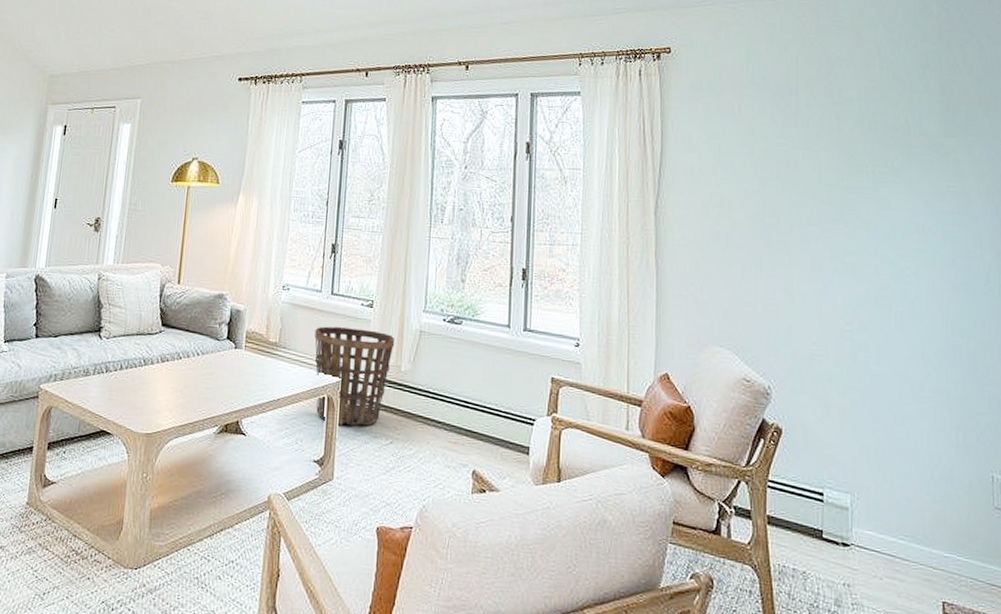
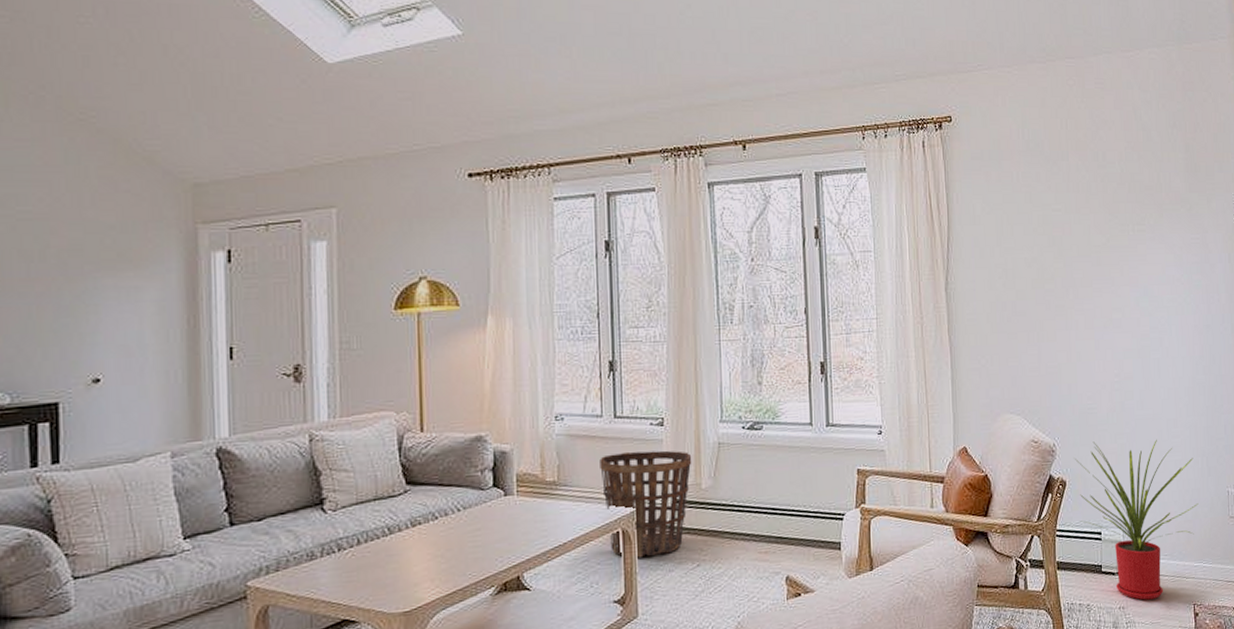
house plant: none [793,391,952,584] -> present [1074,439,1199,600]

